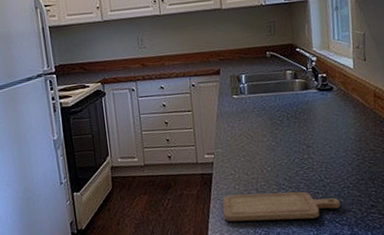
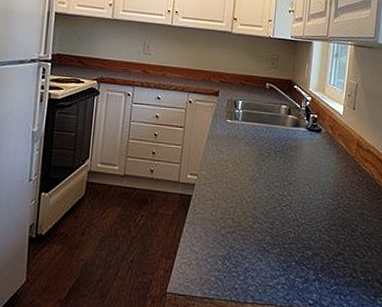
chopping board: present [222,191,340,222] -> none [195,221,310,258]

